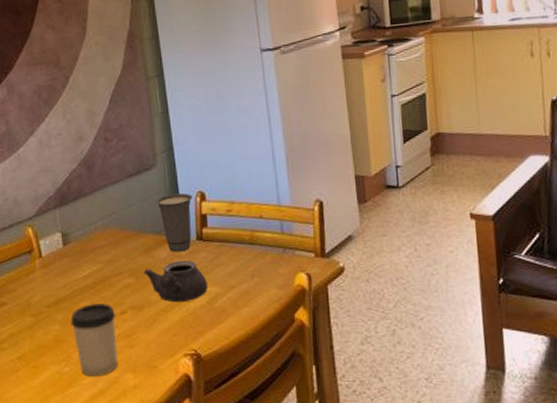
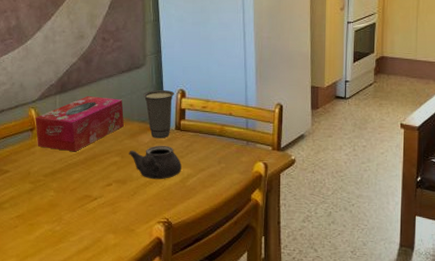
tissue box: none [33,207,136,276] -> present [35,96,124,152]
cup: present [71,304,118,377] -> none [64,176,103,235]

